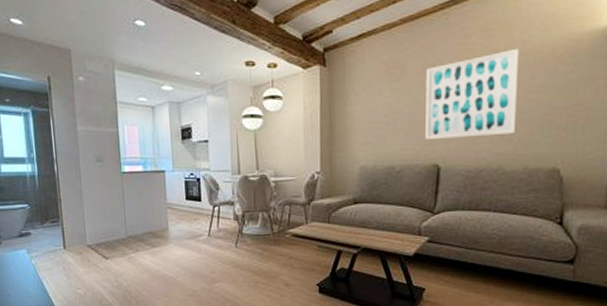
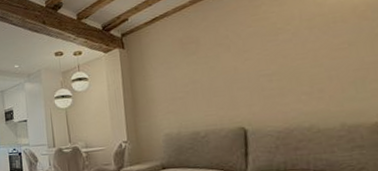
wall art: present [424,48,519,139] -> none [220,11,324,104]

